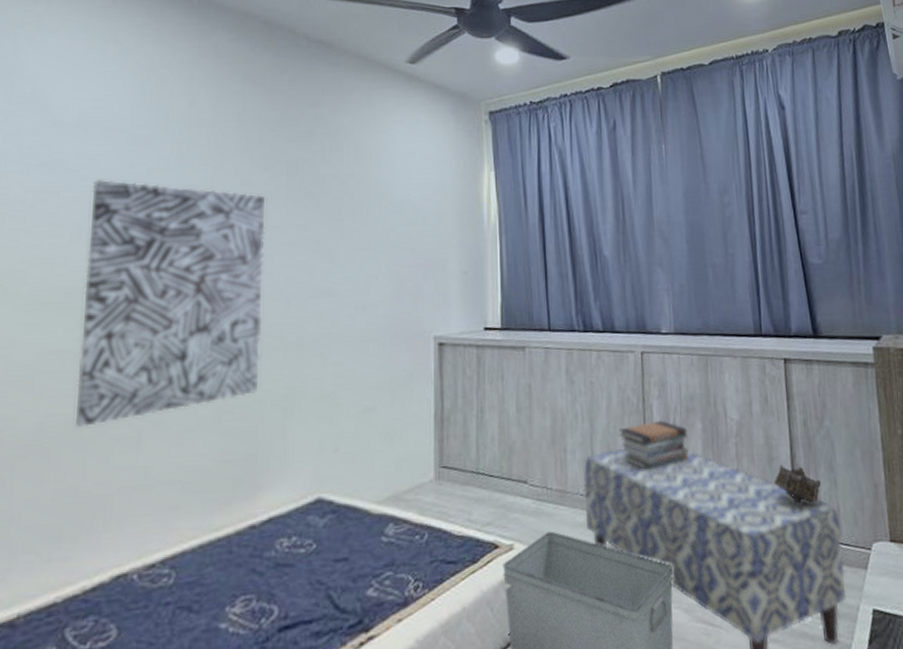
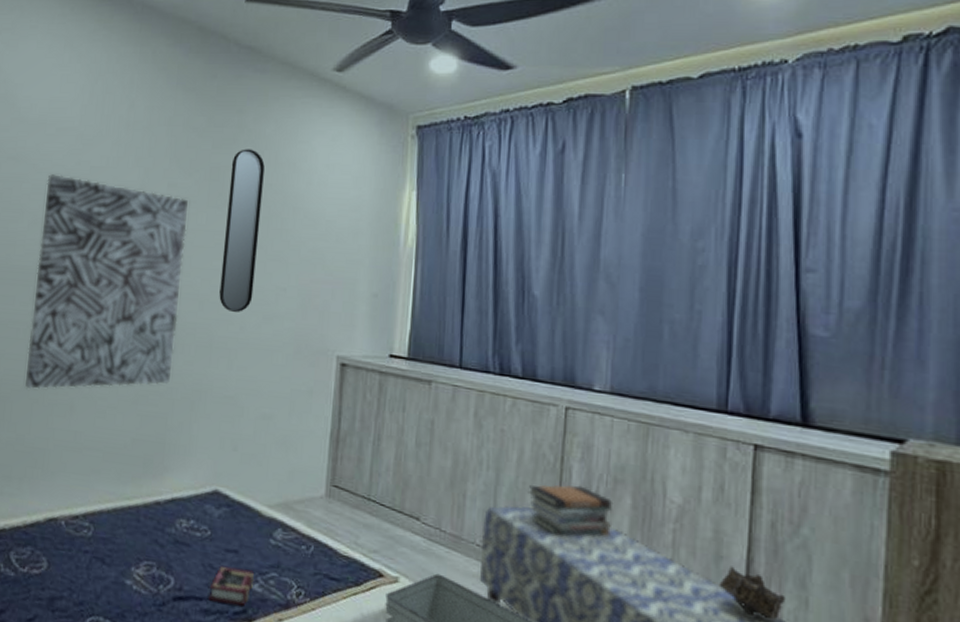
home mirror: none [307,140,345,307] -> present [219,149,265,312]
book: none [319,575,369,621] -> present [208,565,255,606]

